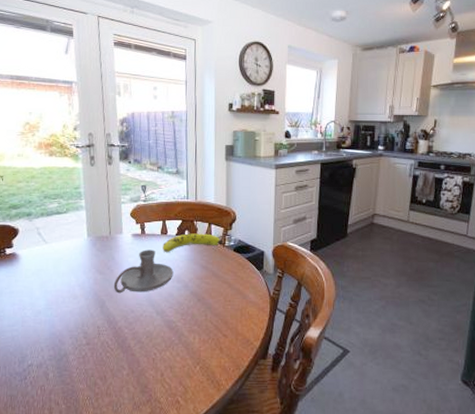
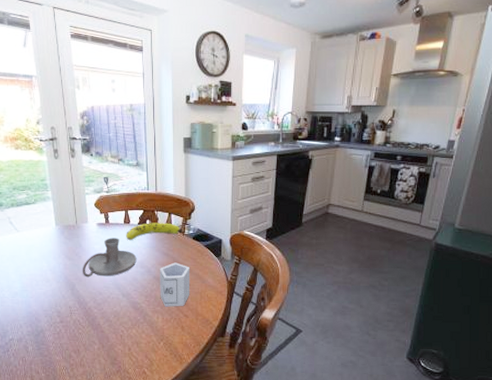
cup: none [197,276,231,326] -> present [160,262,191,307]

